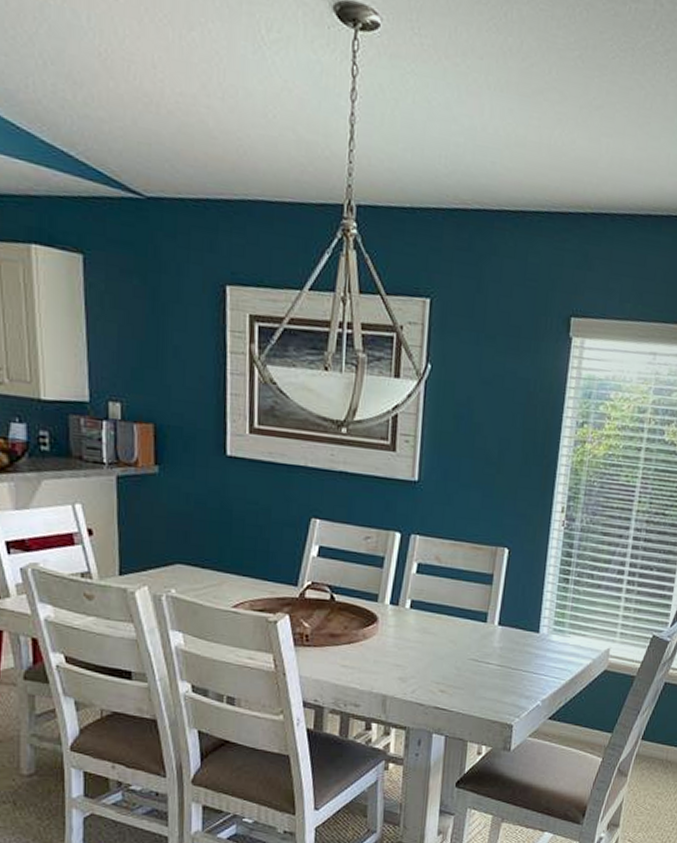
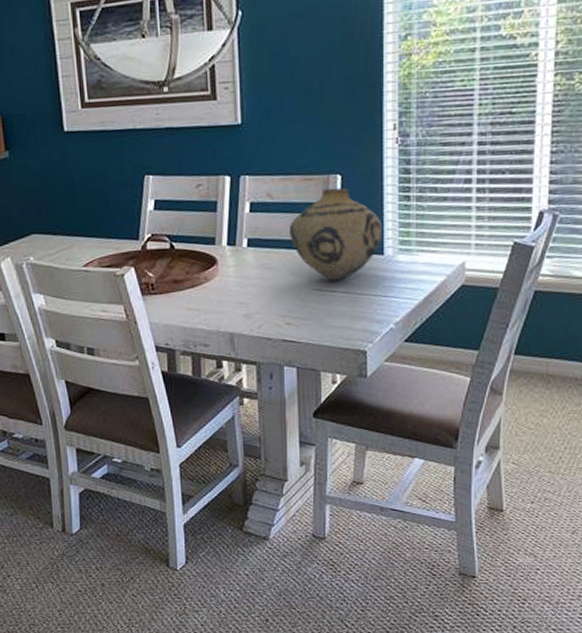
vase: none [453,560,541,654] -> present [290,187,382,281]

